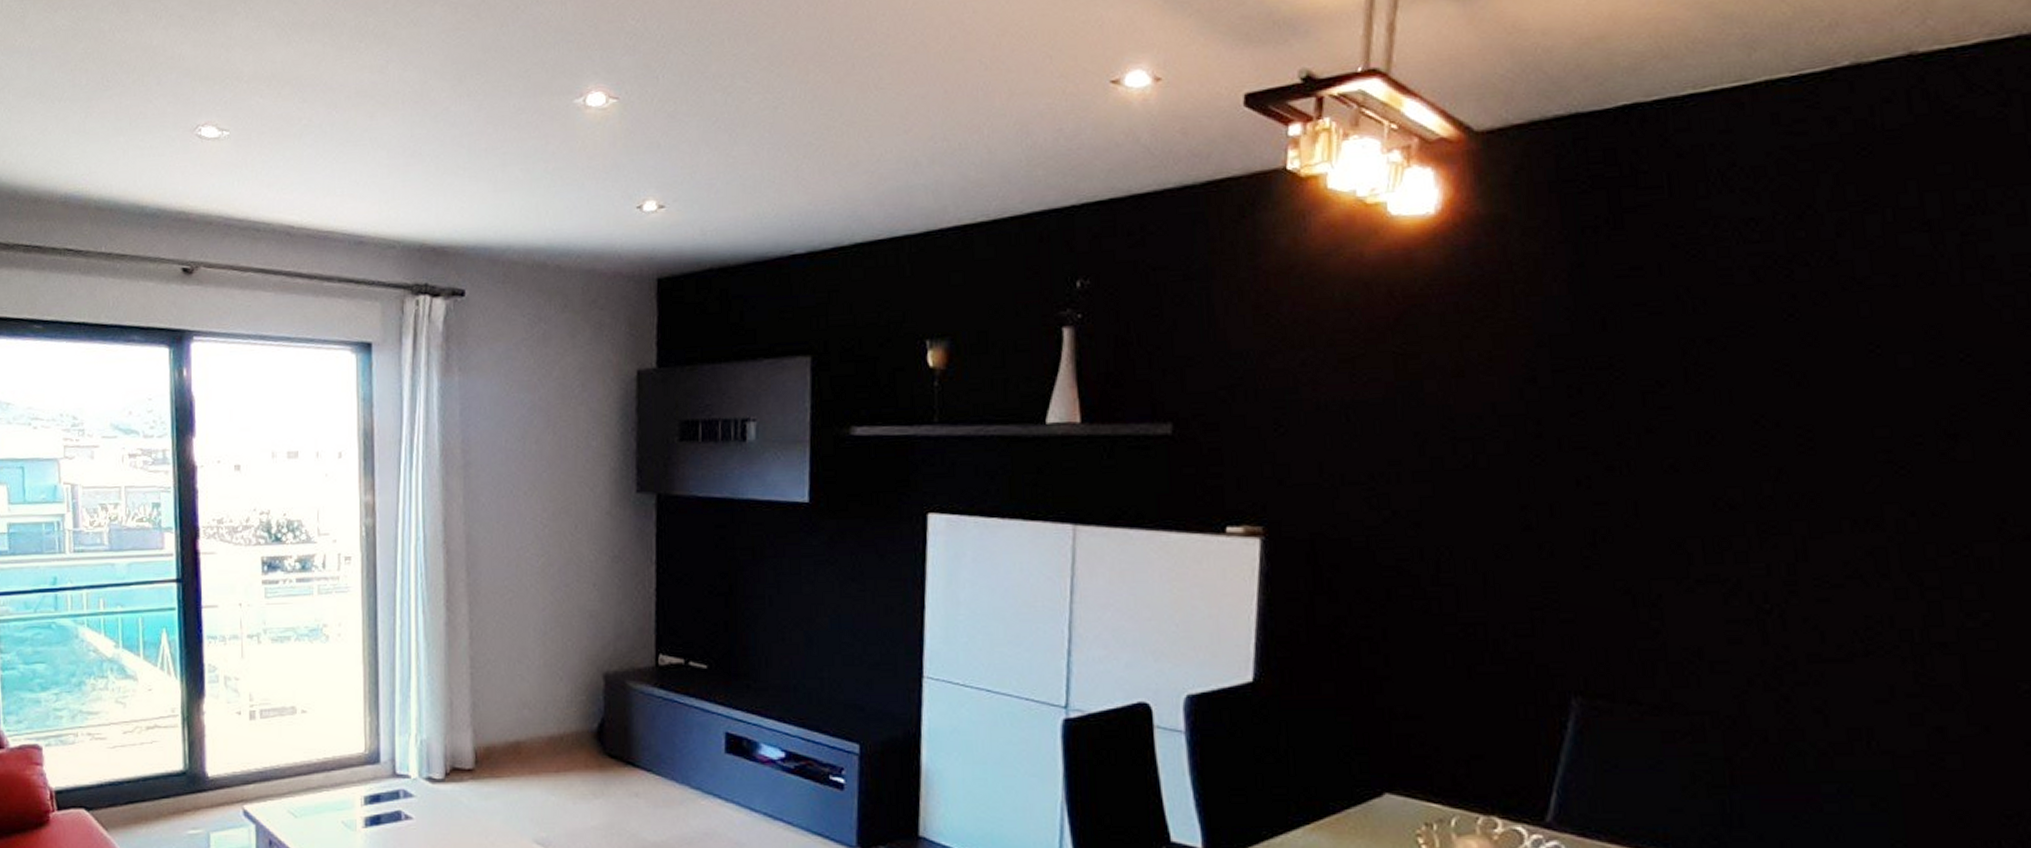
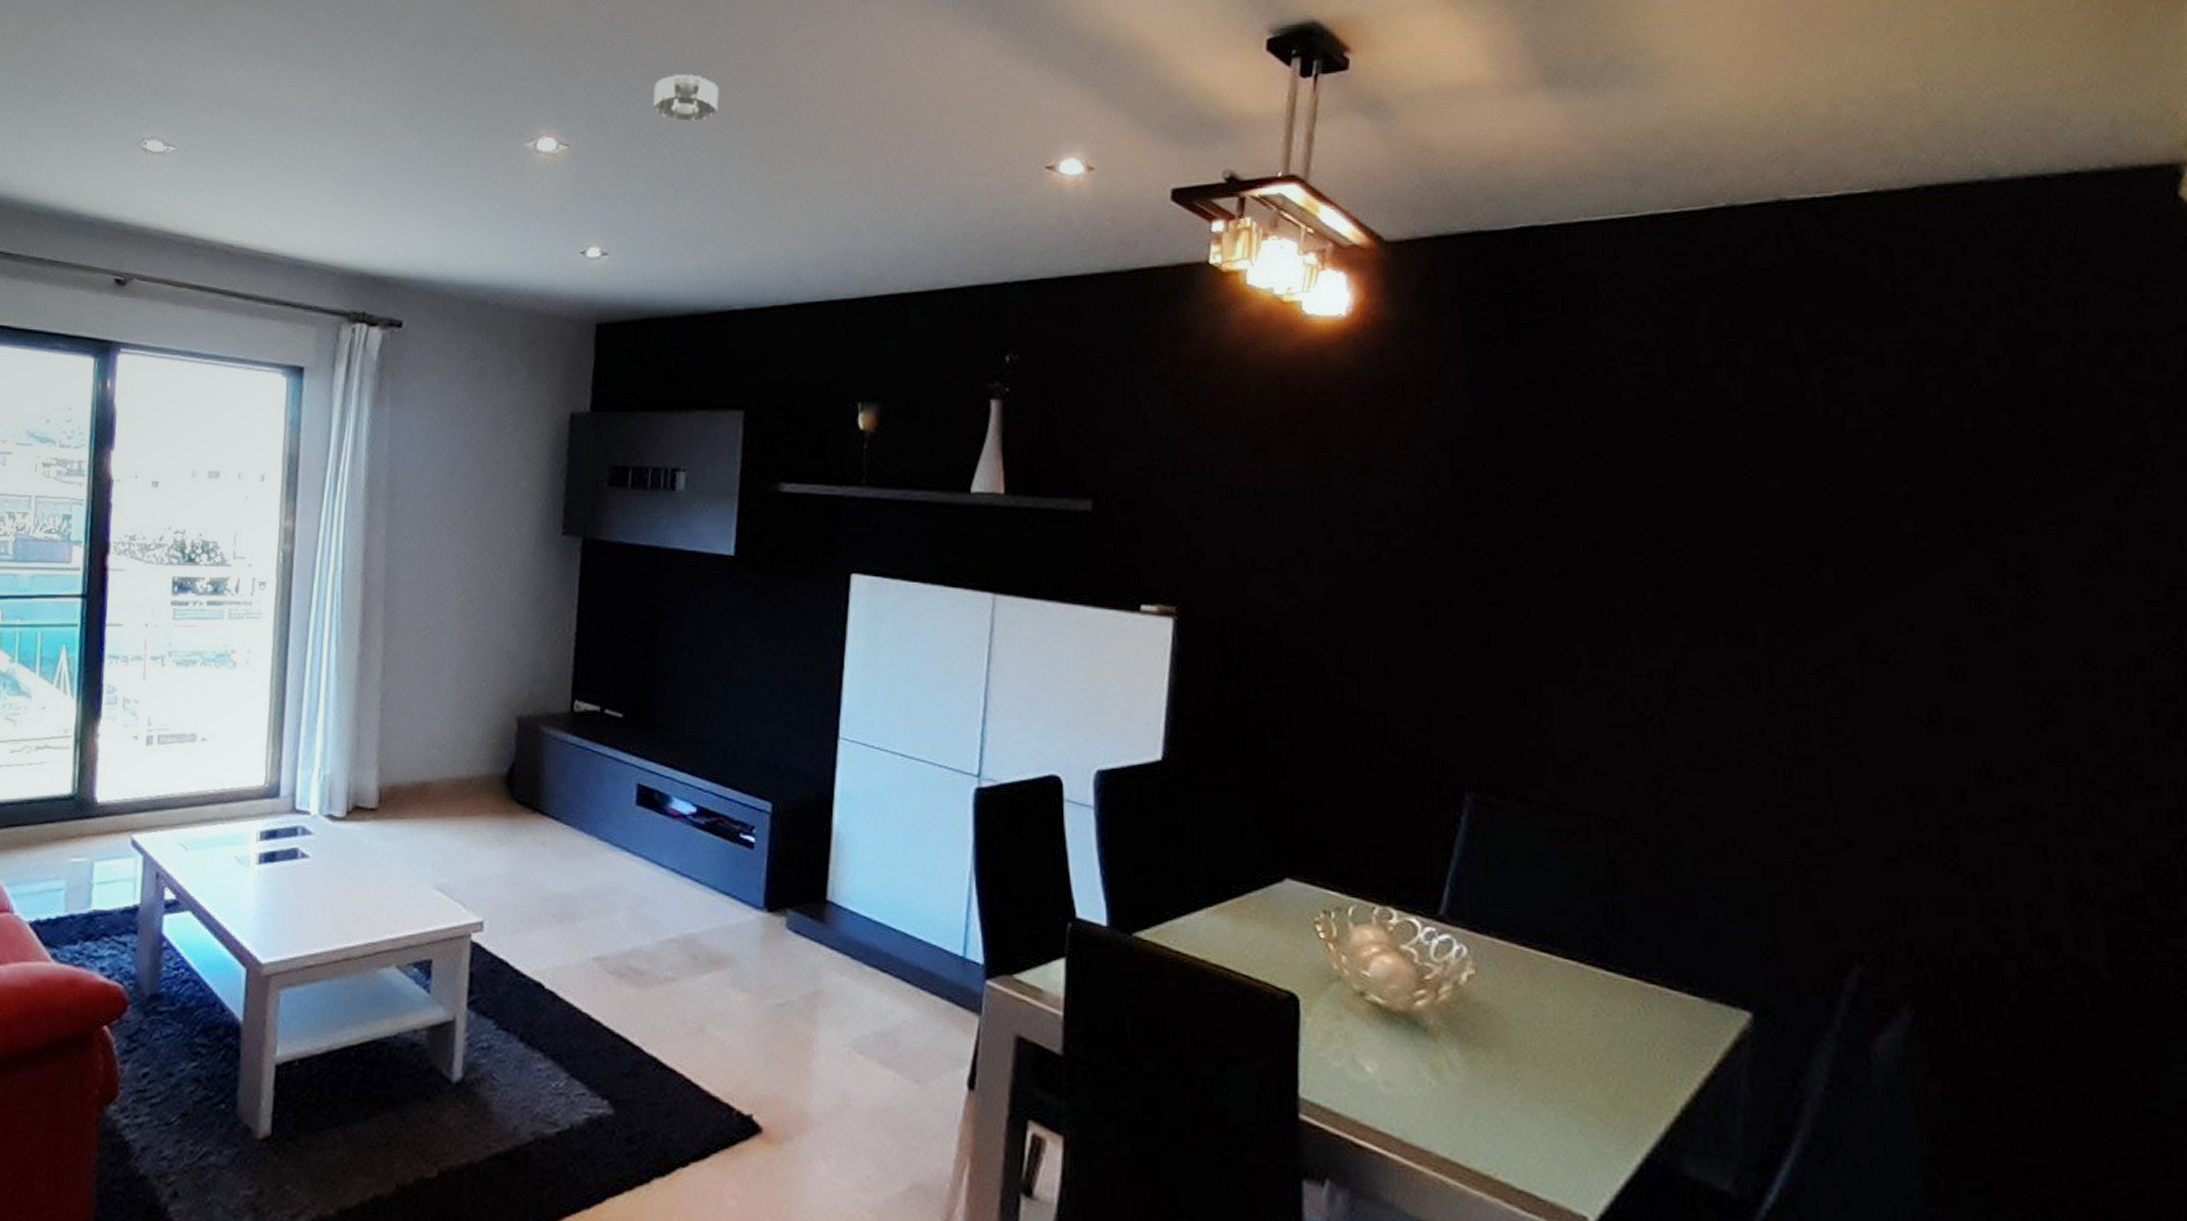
smoke detector: none [700,14,768,64] -> present [652,74,720,121]

